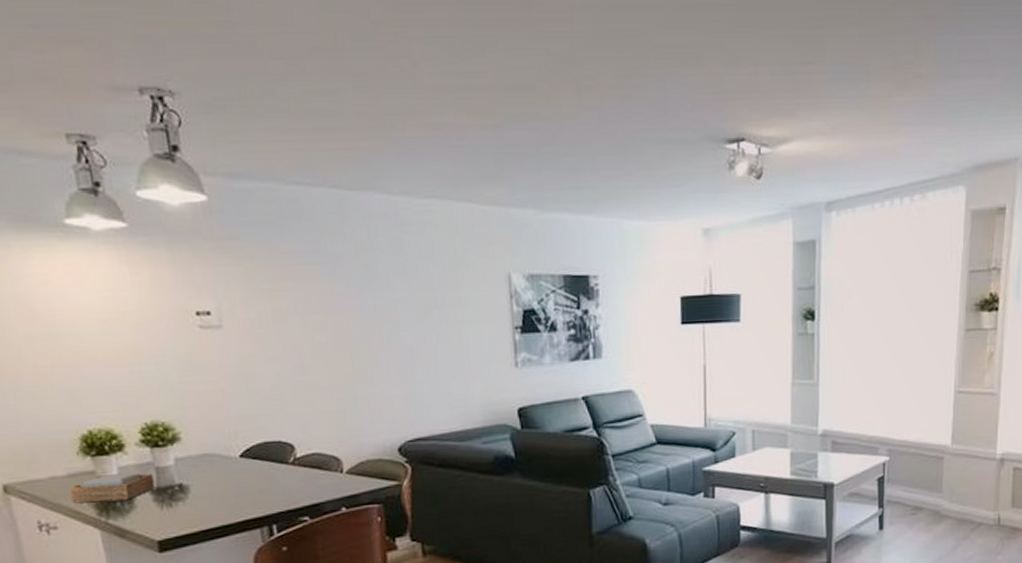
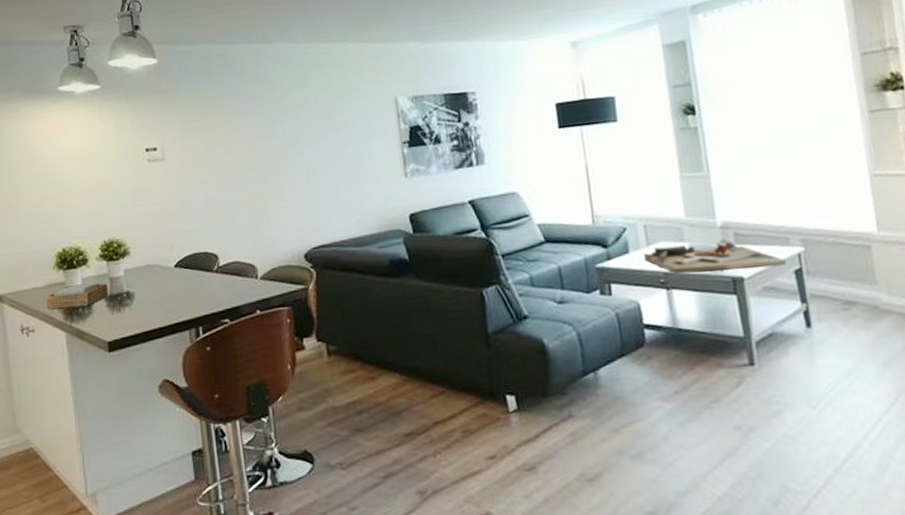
decorative tray: none [748,447,872,479] -> present [643,239,786,274]

